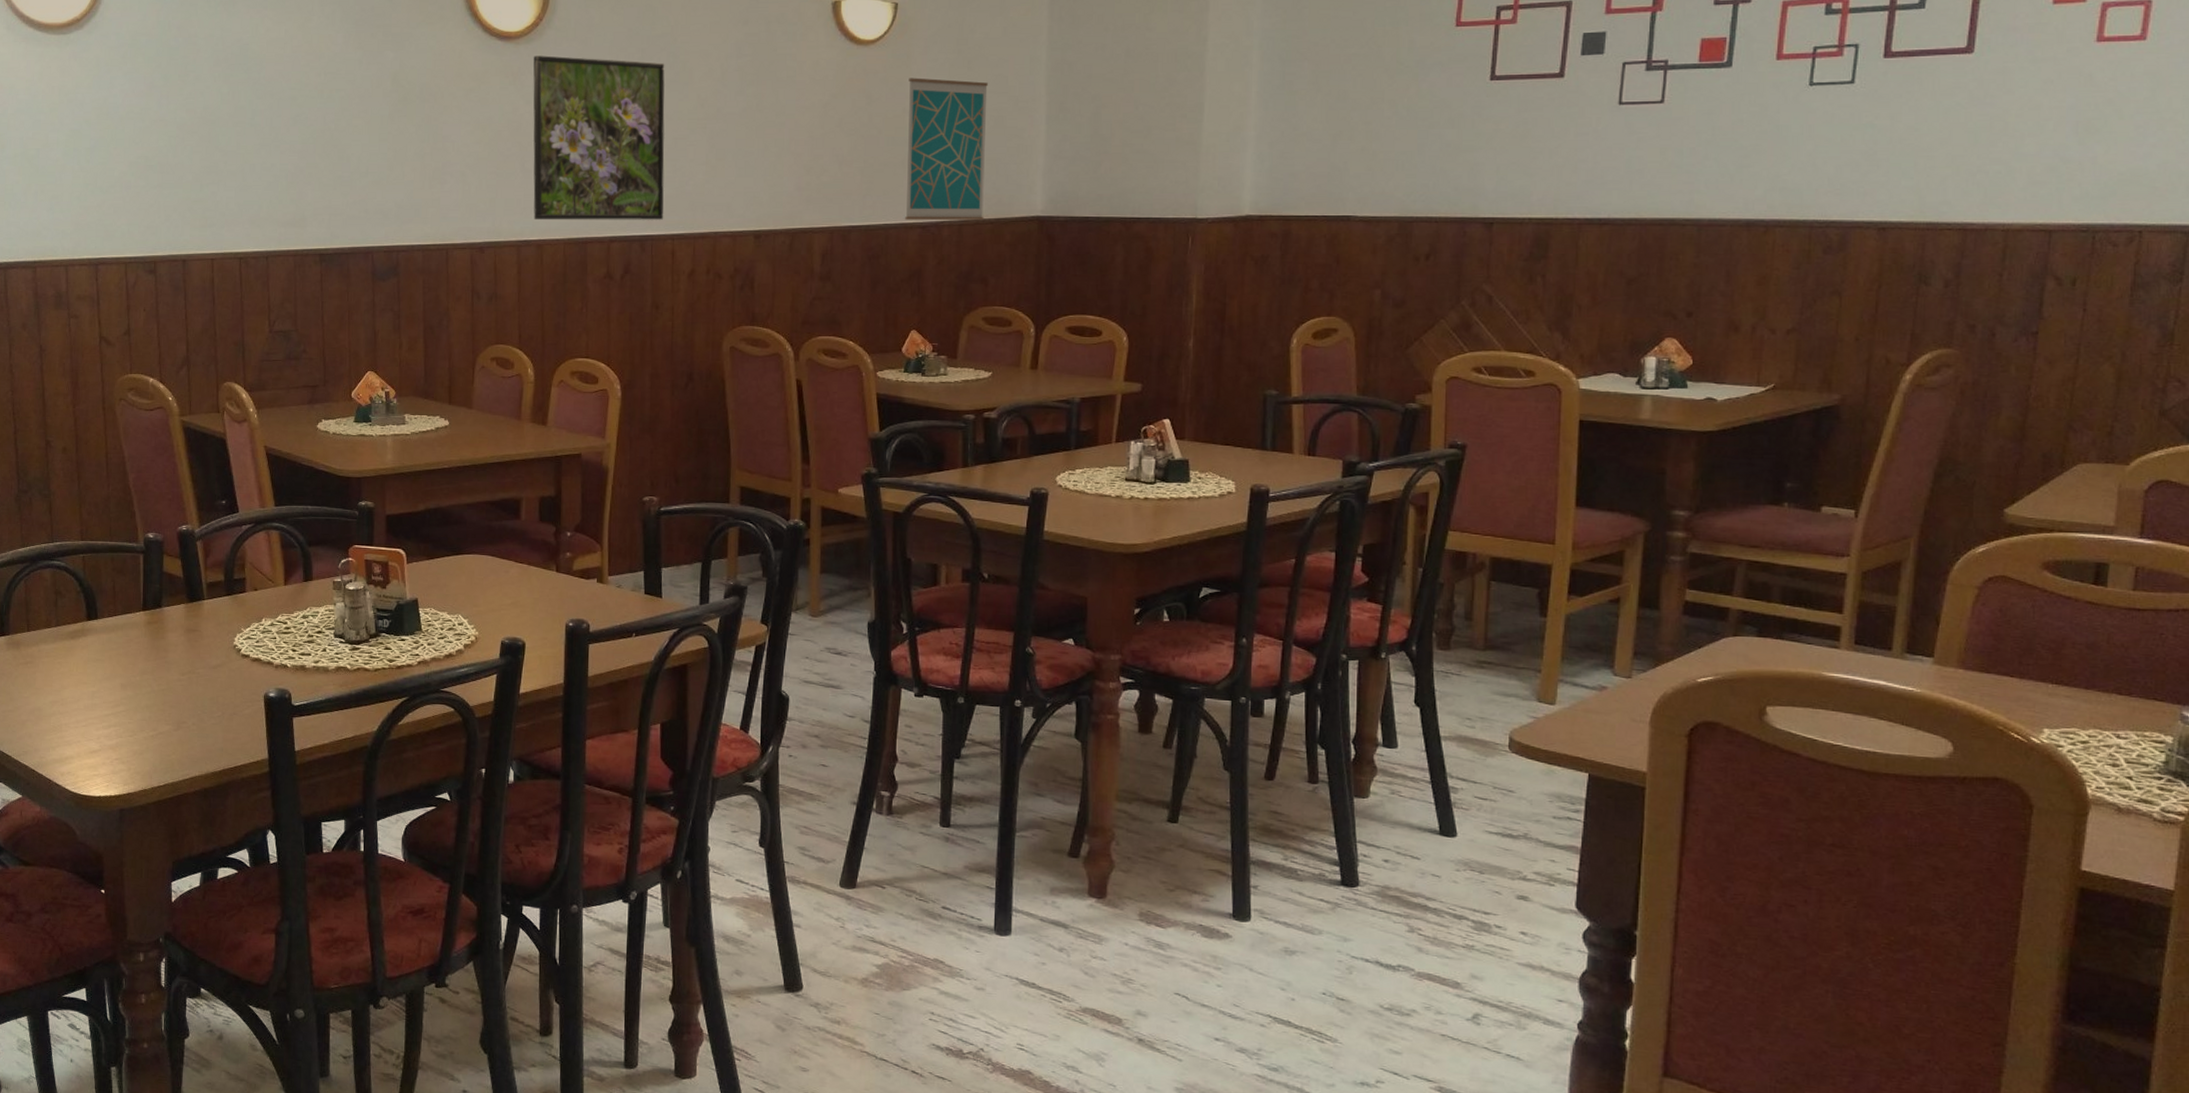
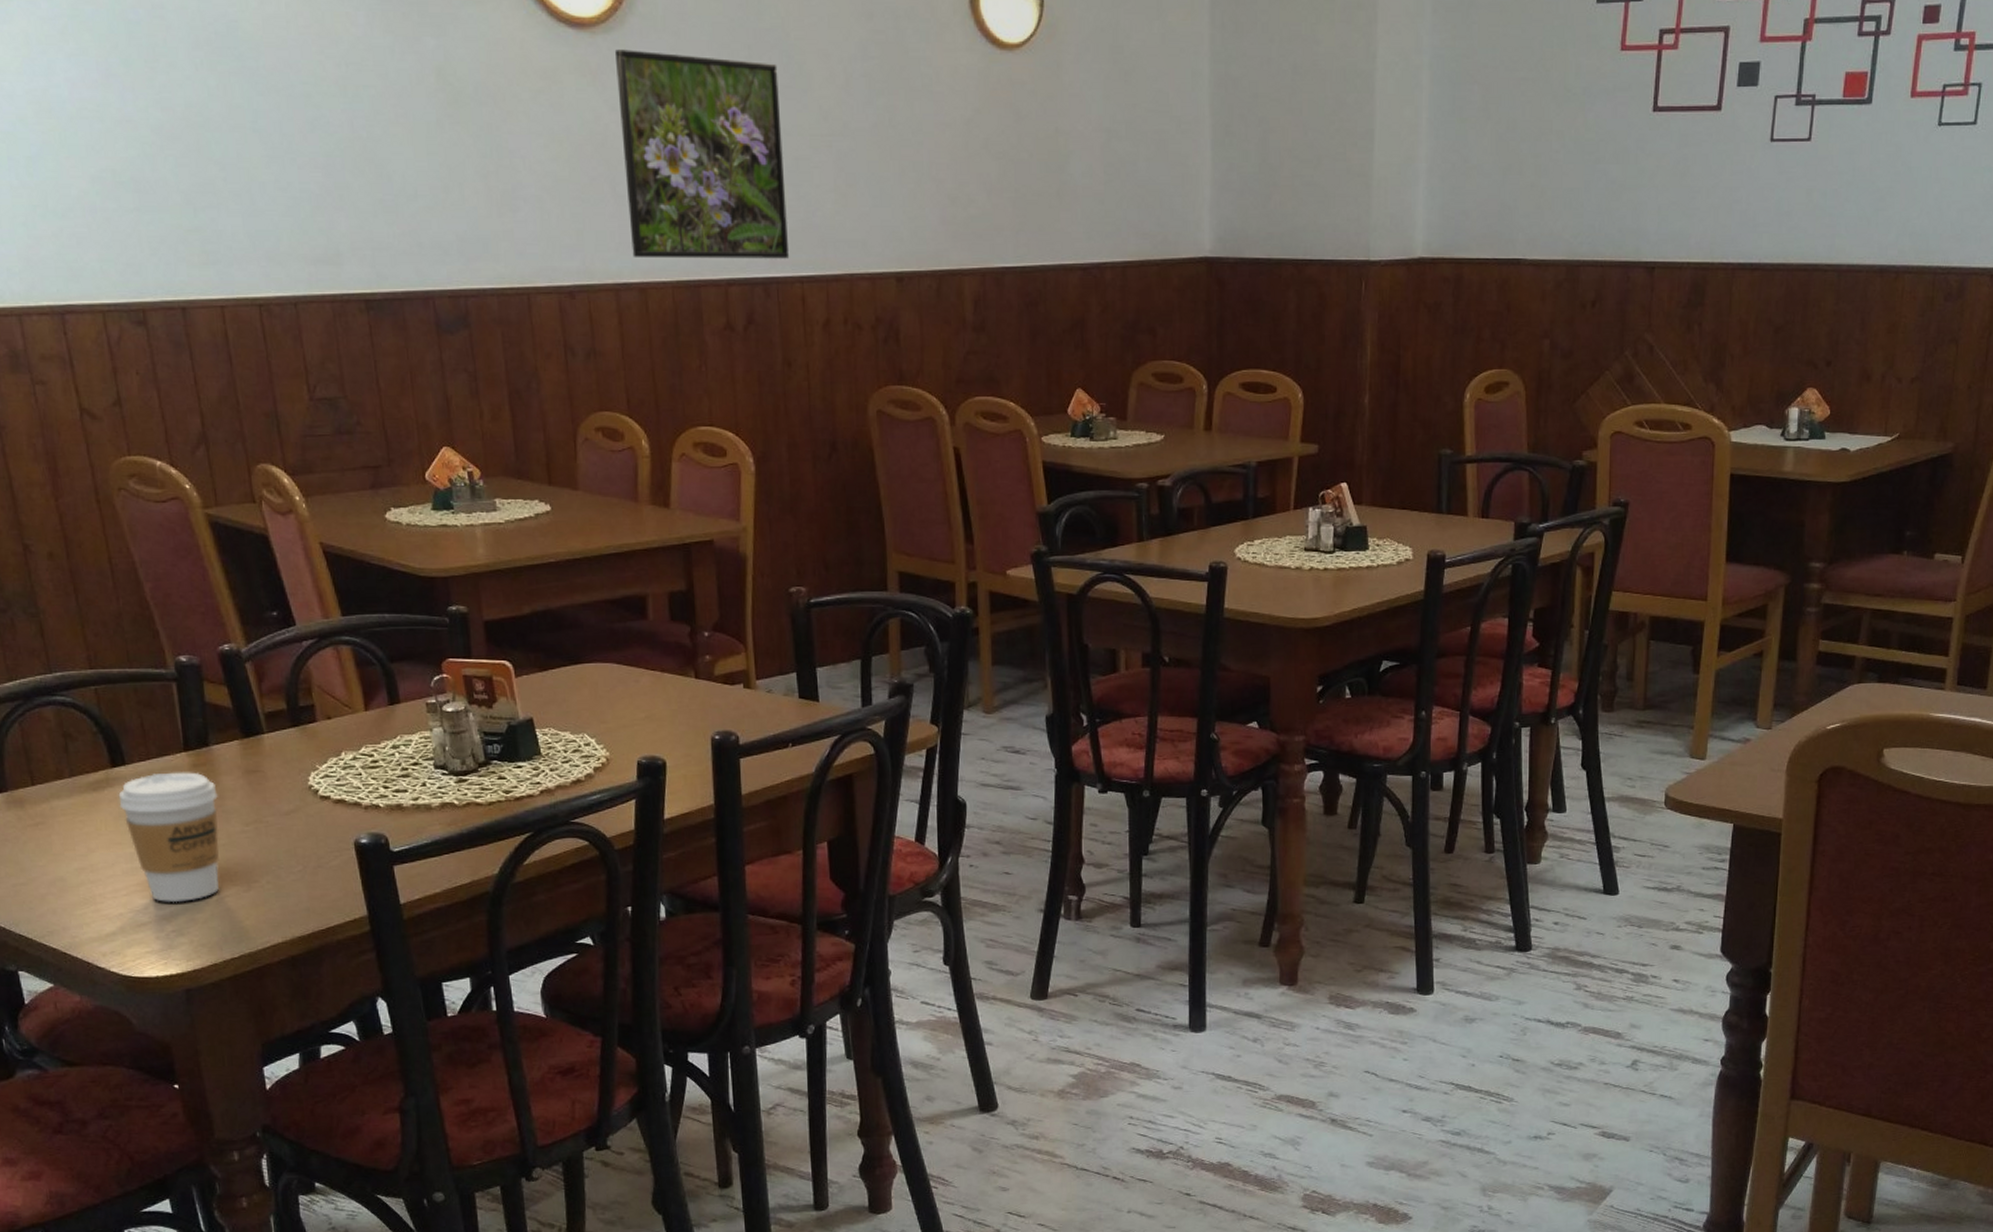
coffee cup: none [89,627,163,736] -> present [118,772,220,903]
wall art: present [905,77,989,221] -> none [1060,91,1150,262]

